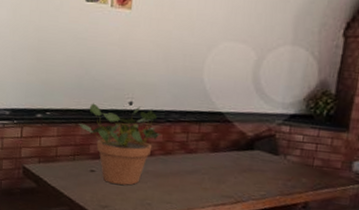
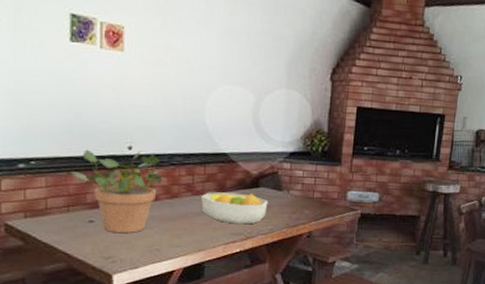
fruit bowl: none [193,151,263,187] -> present [201,192,268,225]

